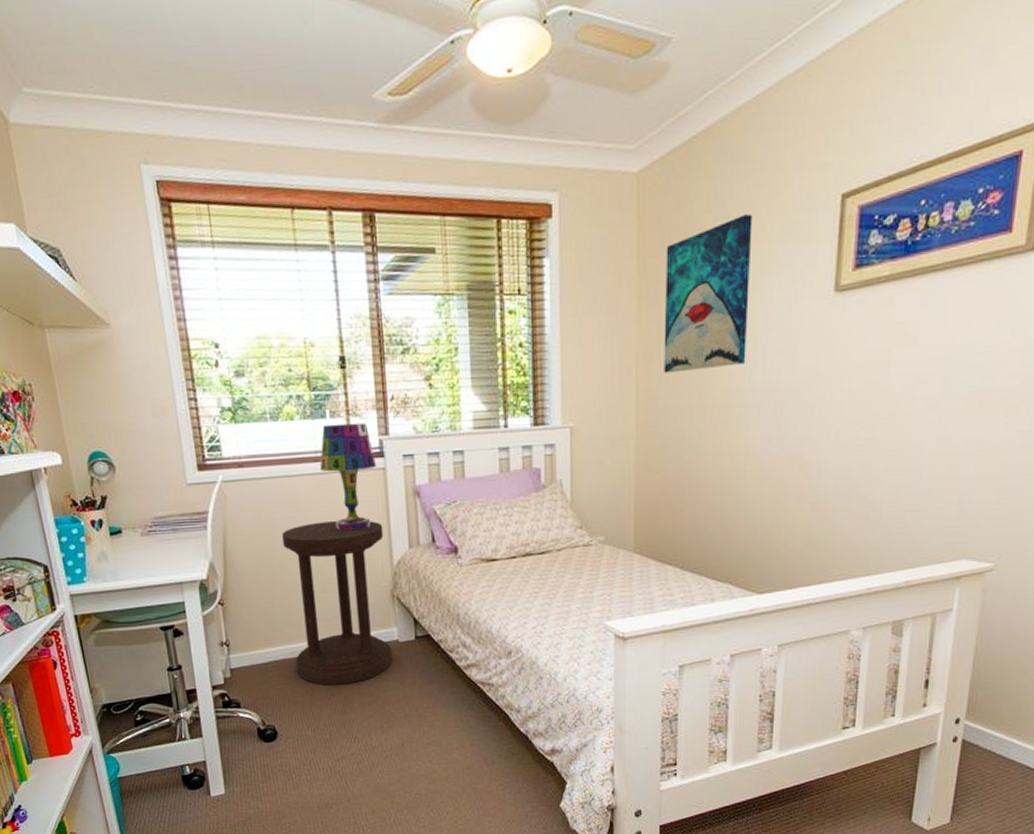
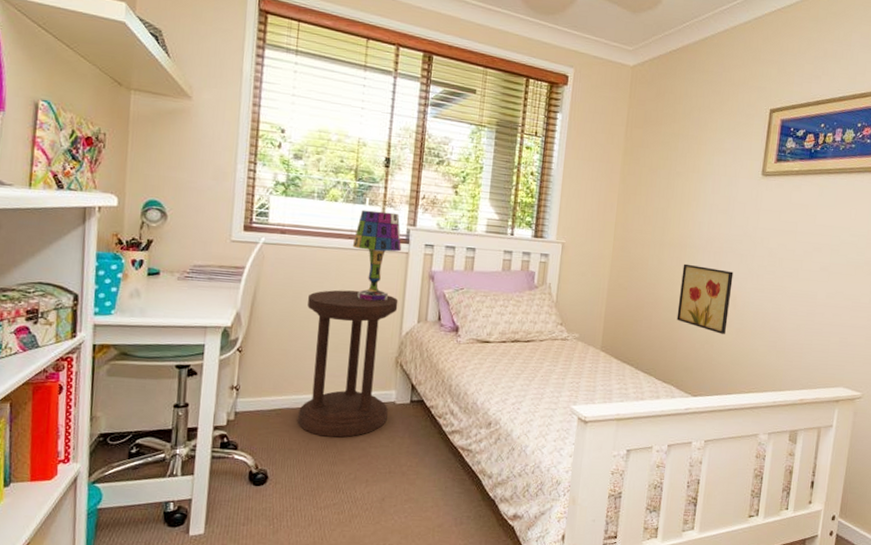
wall art: present [664,214,753,374] -> none [637,110,710,217]
wall art: none [729,428,802,513] -> present [676,263,734,334]

